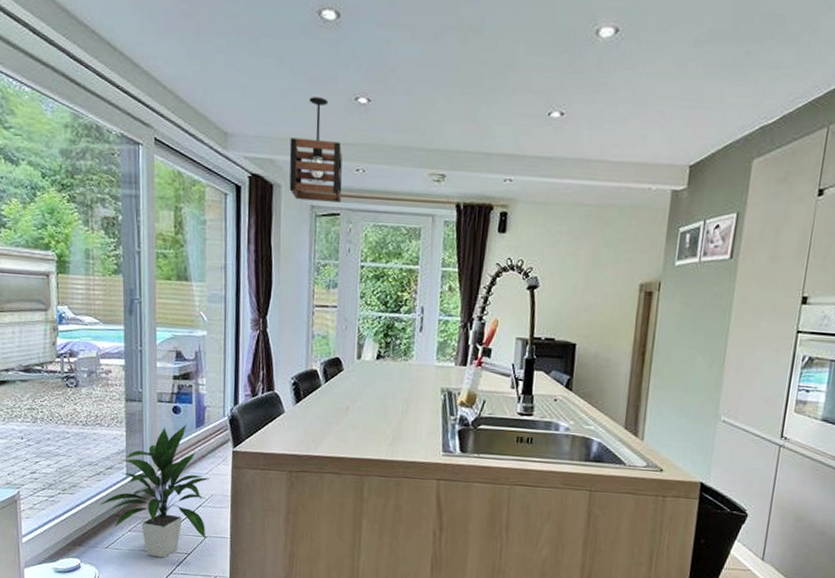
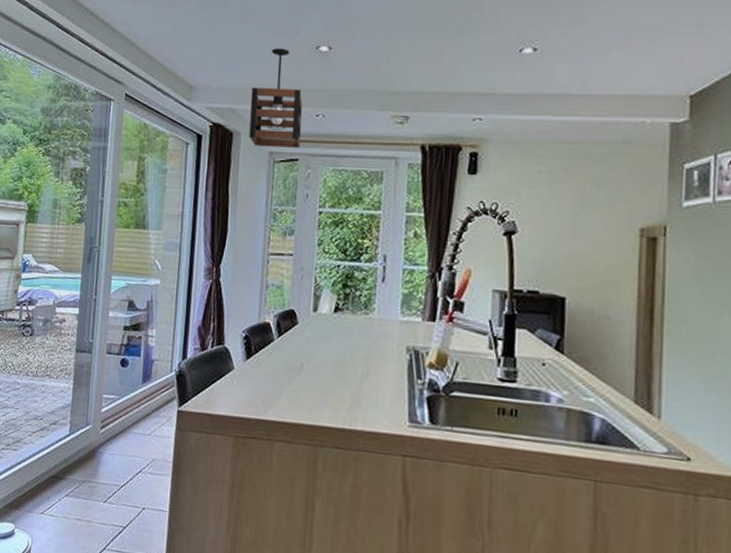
indoor plant: present [99,424,211,558] -> none [40,378,153,530]

